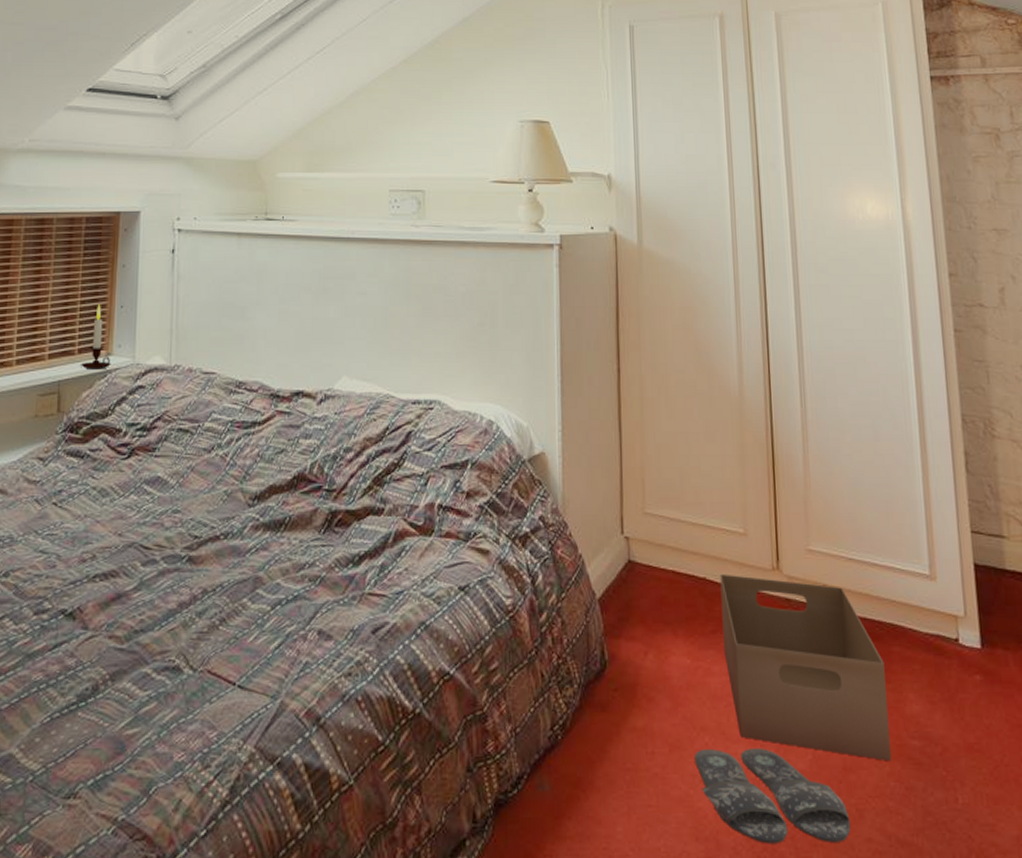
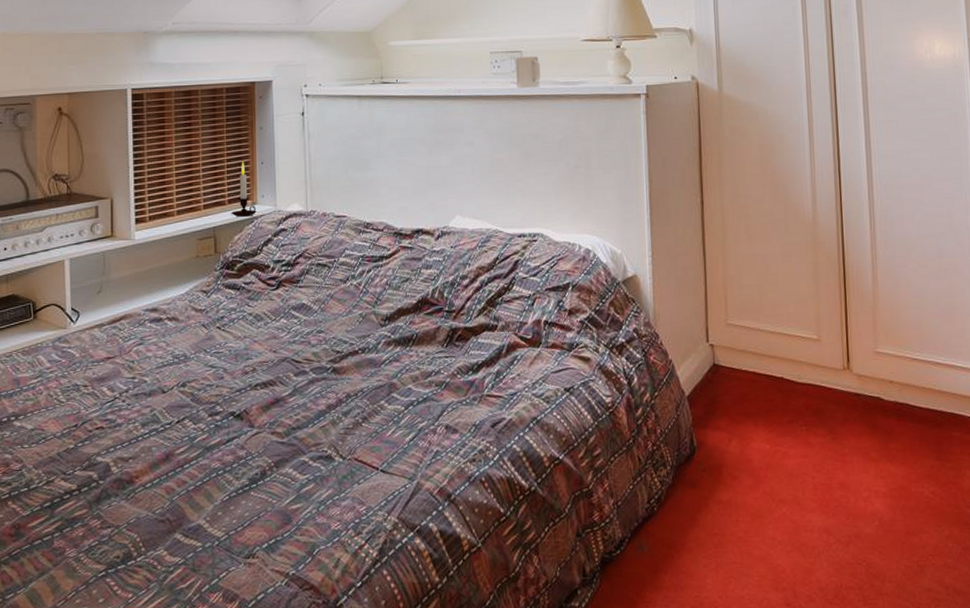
mug: none [417,197,444,232] -> present [516,56,541,88]
slippers: present [695,748,851,844] -> none [774,517,913,593]
storage basket: present [720,573,891,762] -> none [796,373,950,527]

